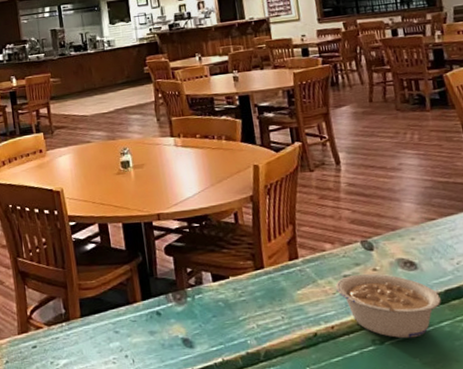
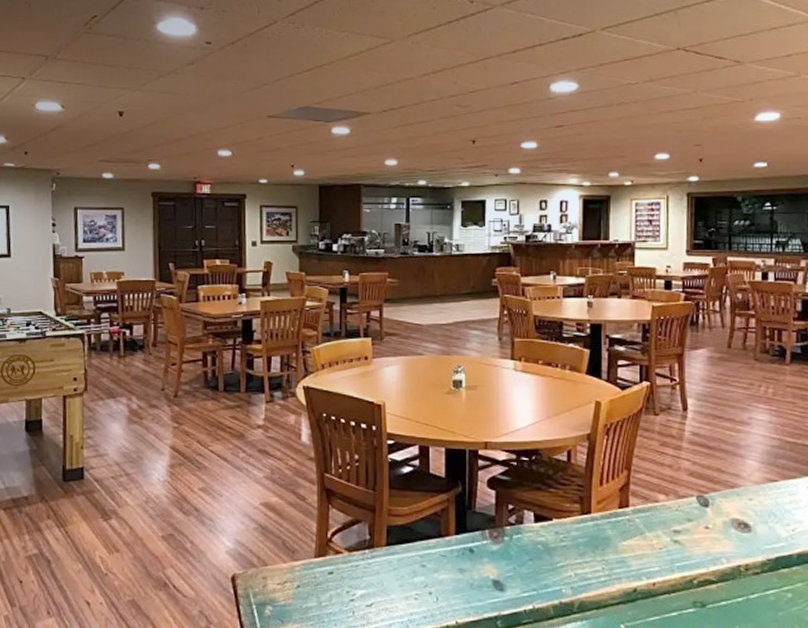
legume: present [335,273,441,339] -> none [664,530,770,604]

